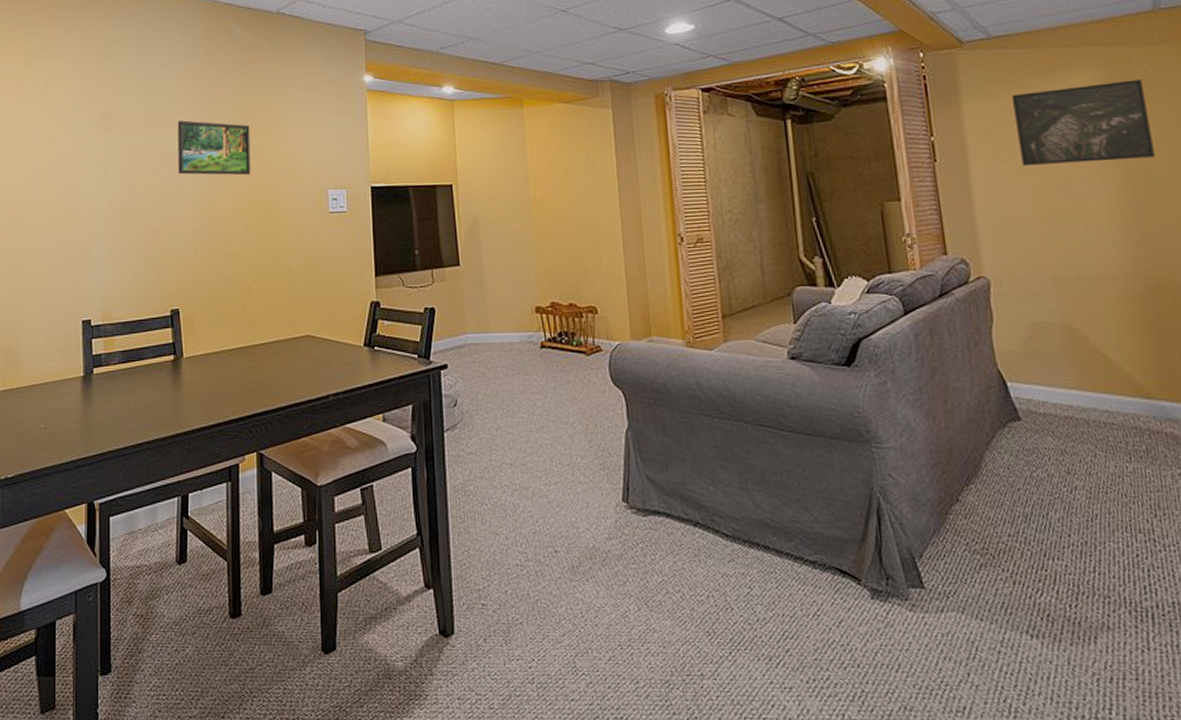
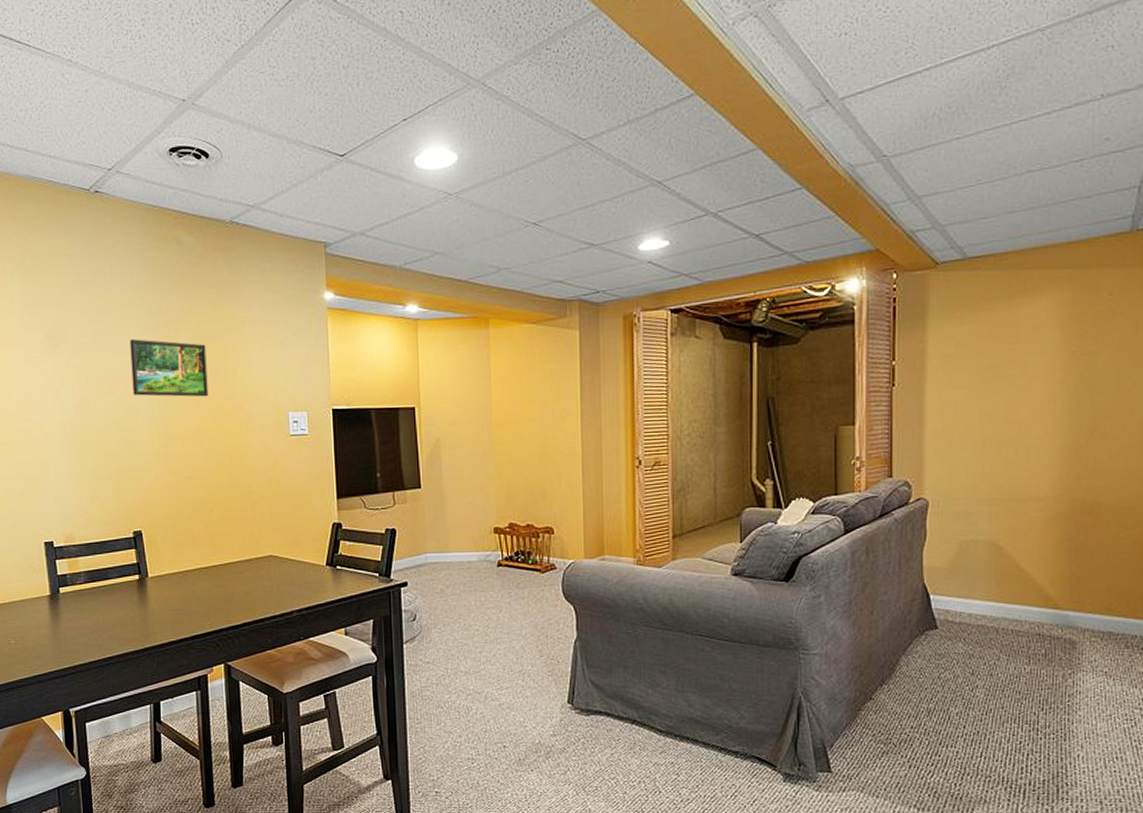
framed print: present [1012,79,1155,167] -> none [977,304,1106,392]

